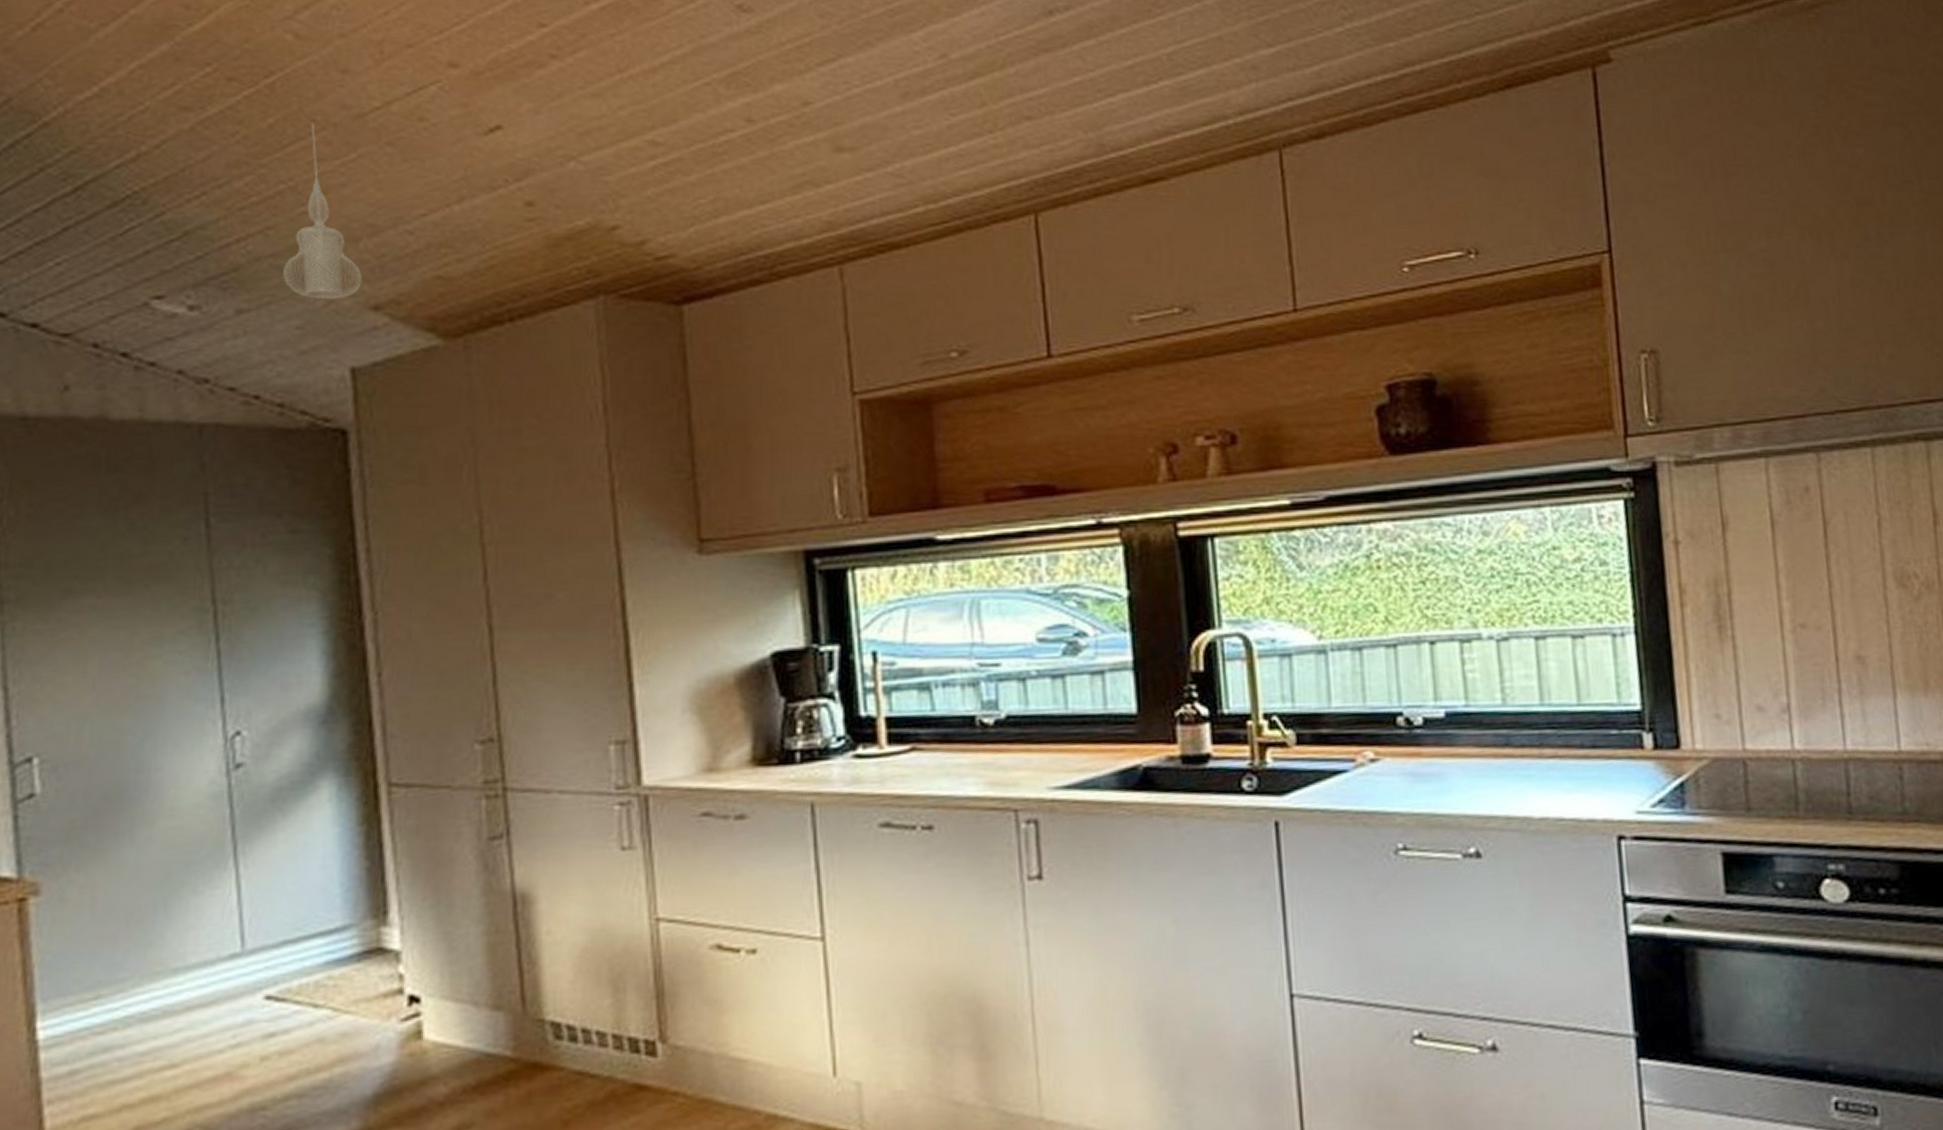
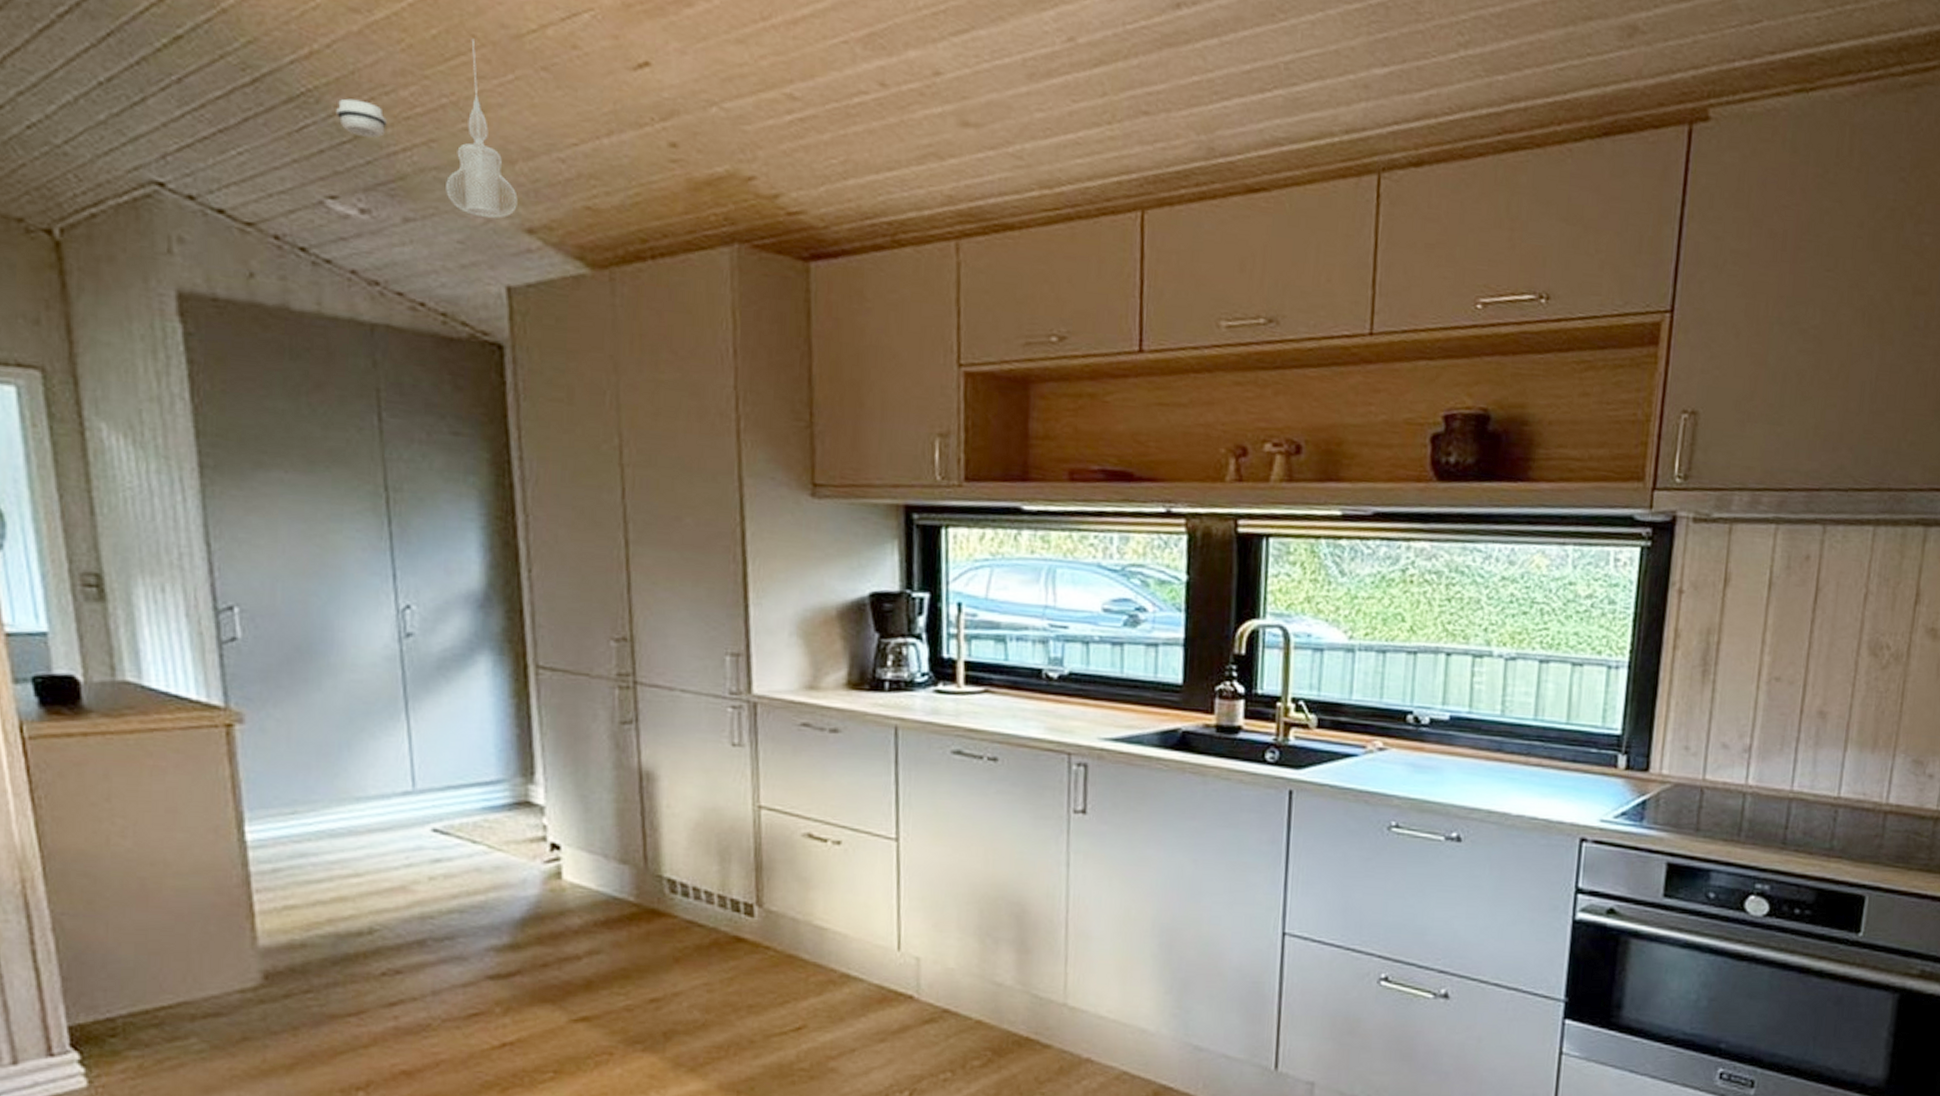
smoke detector: none [164,196,219,232] -> present [336,98,387,138]

